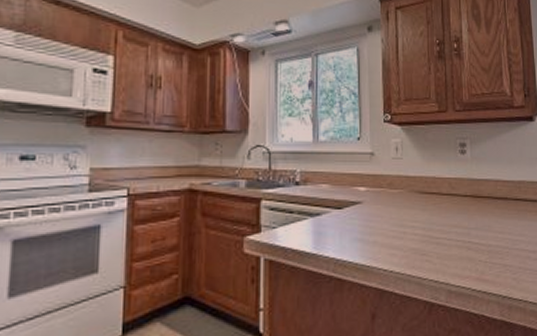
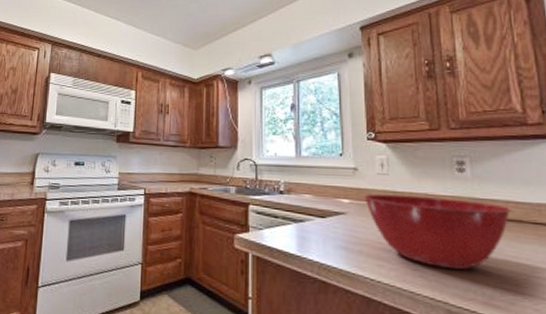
mixing bowl: none [379,179,500,250] -> present [364,194,512,270]

